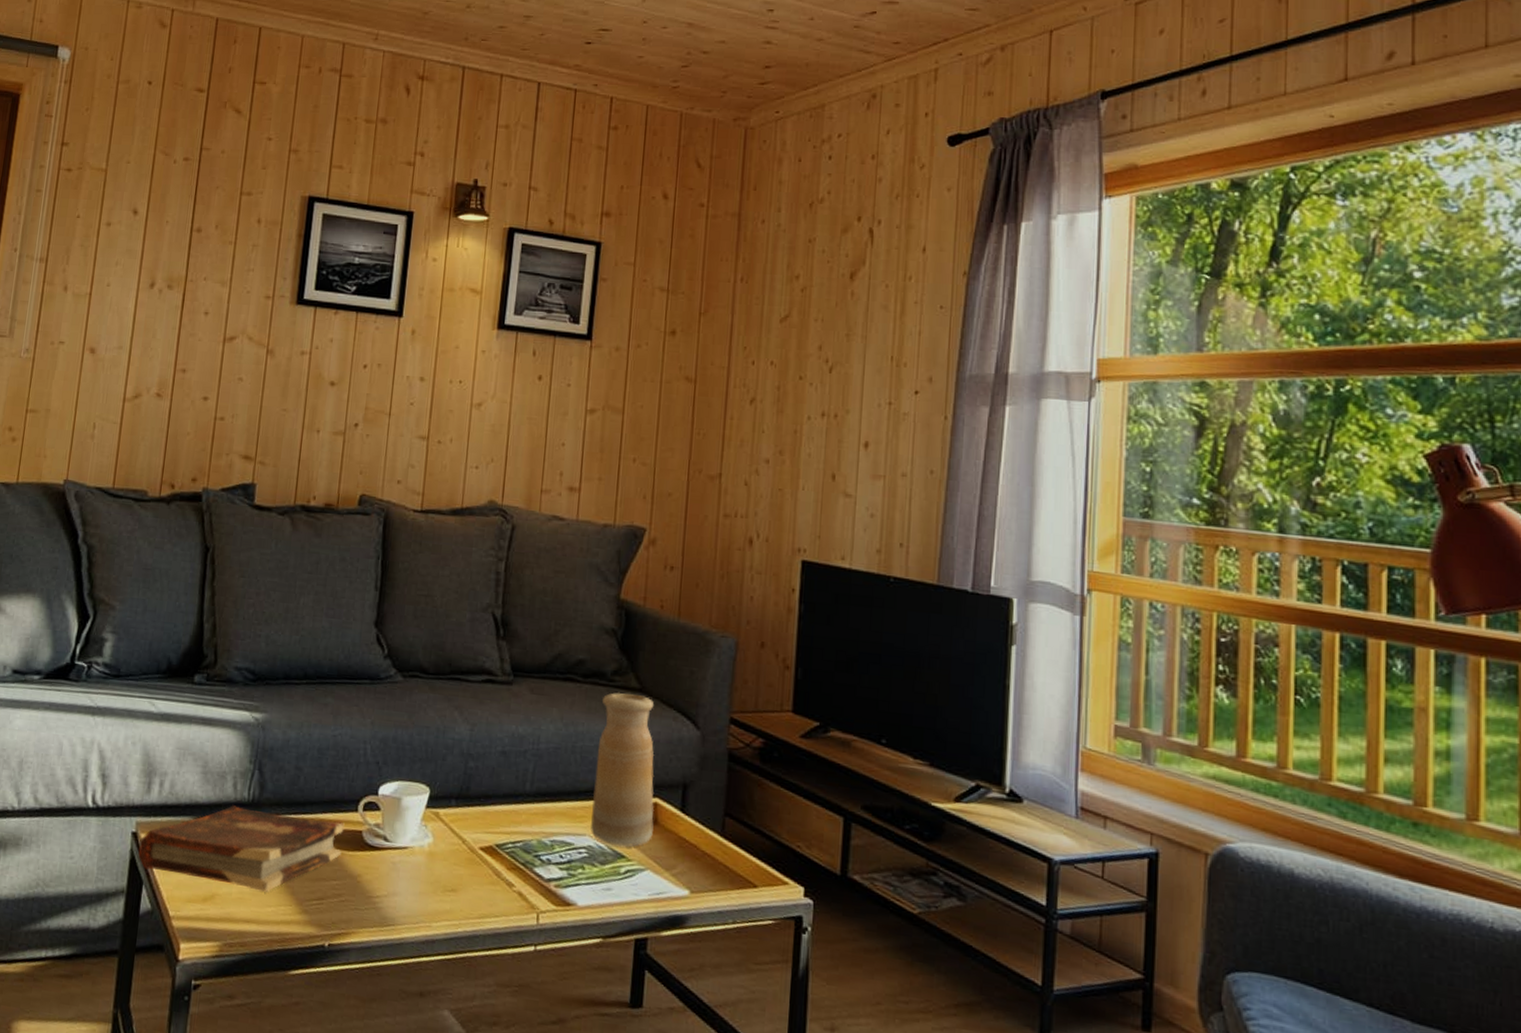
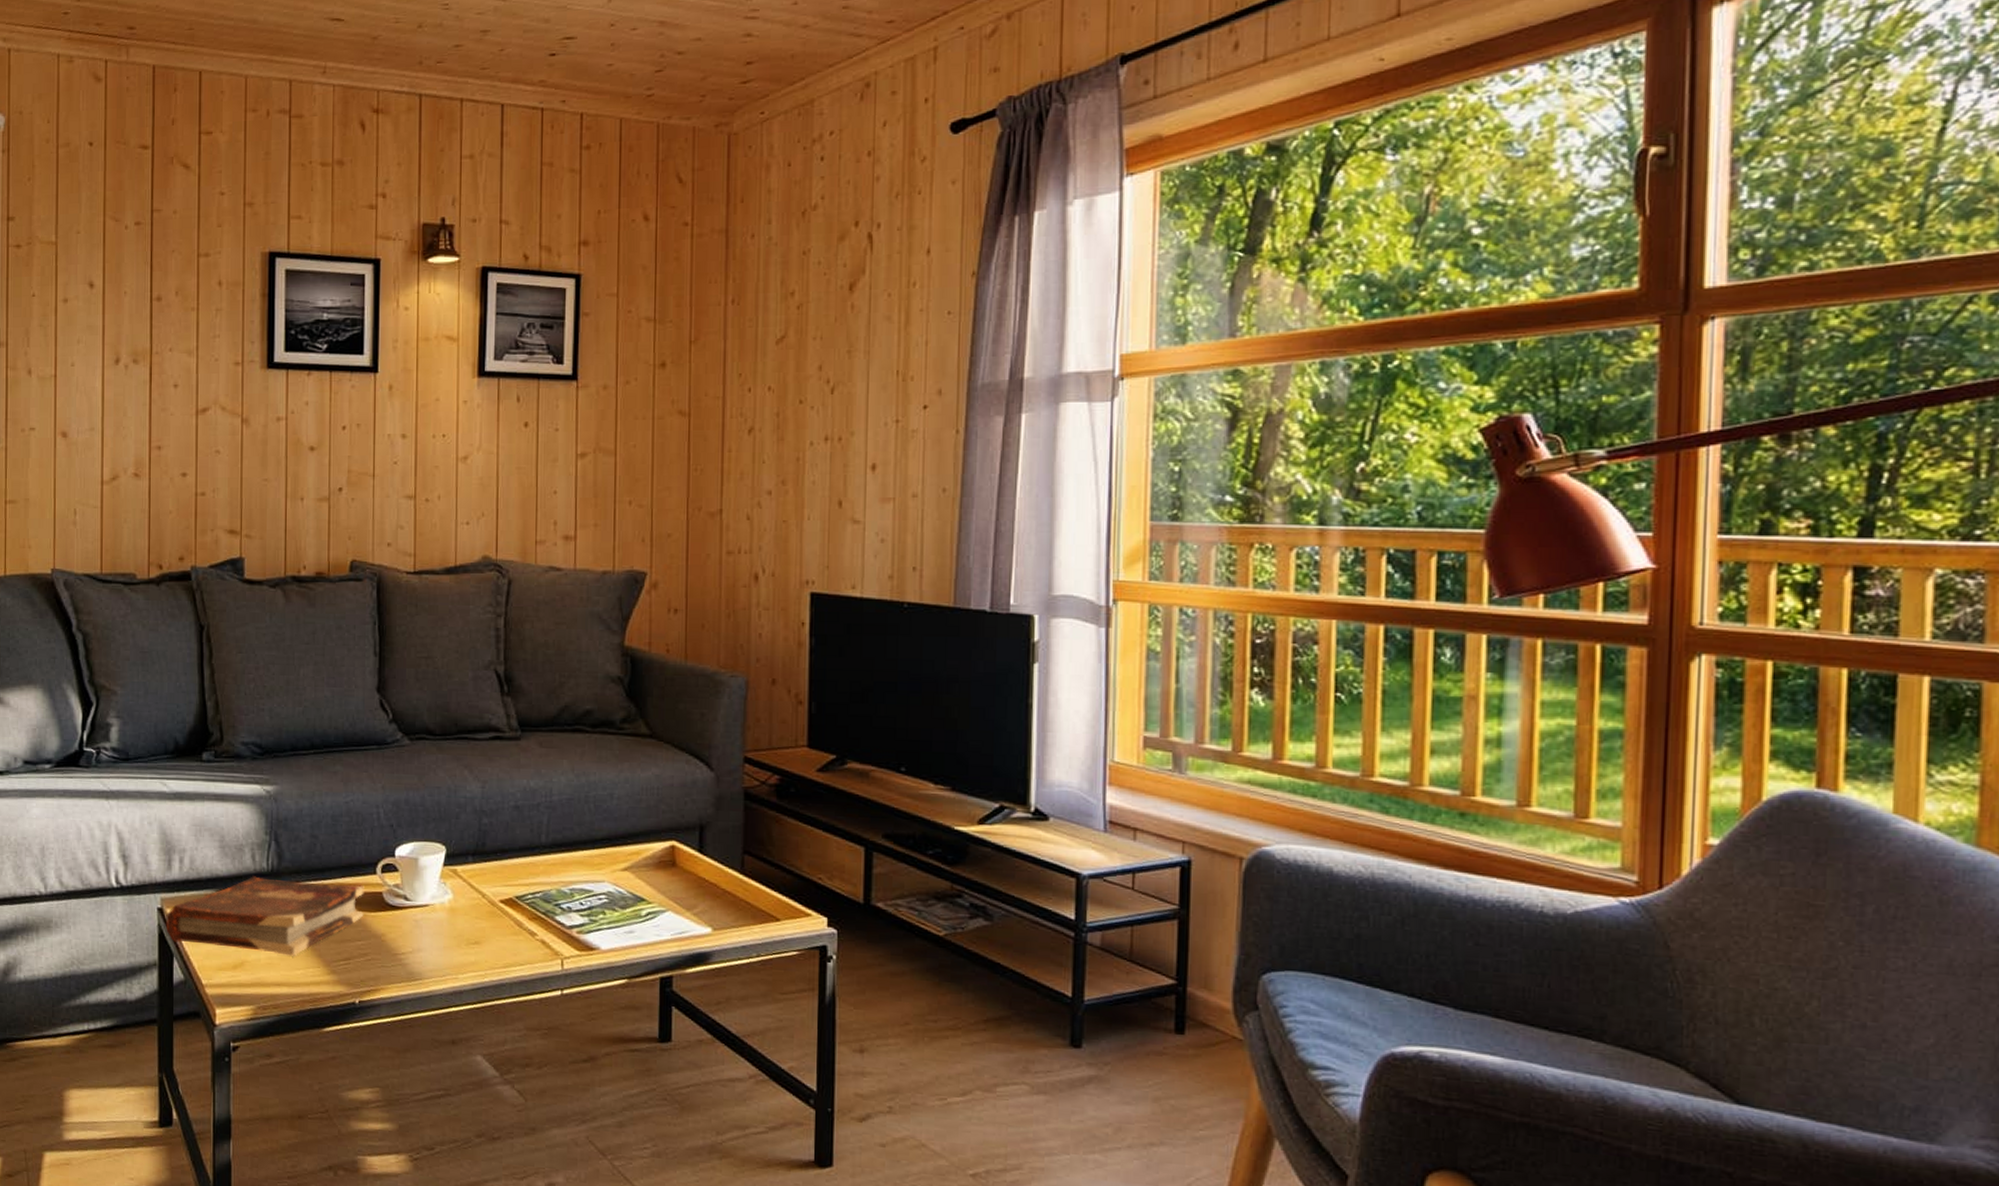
vase: present [590,692,655,848] -> none [608,739,672,891]

